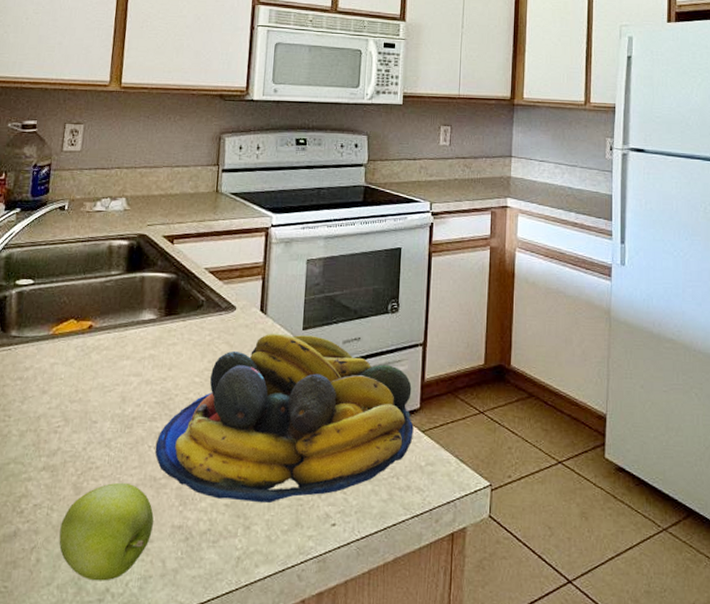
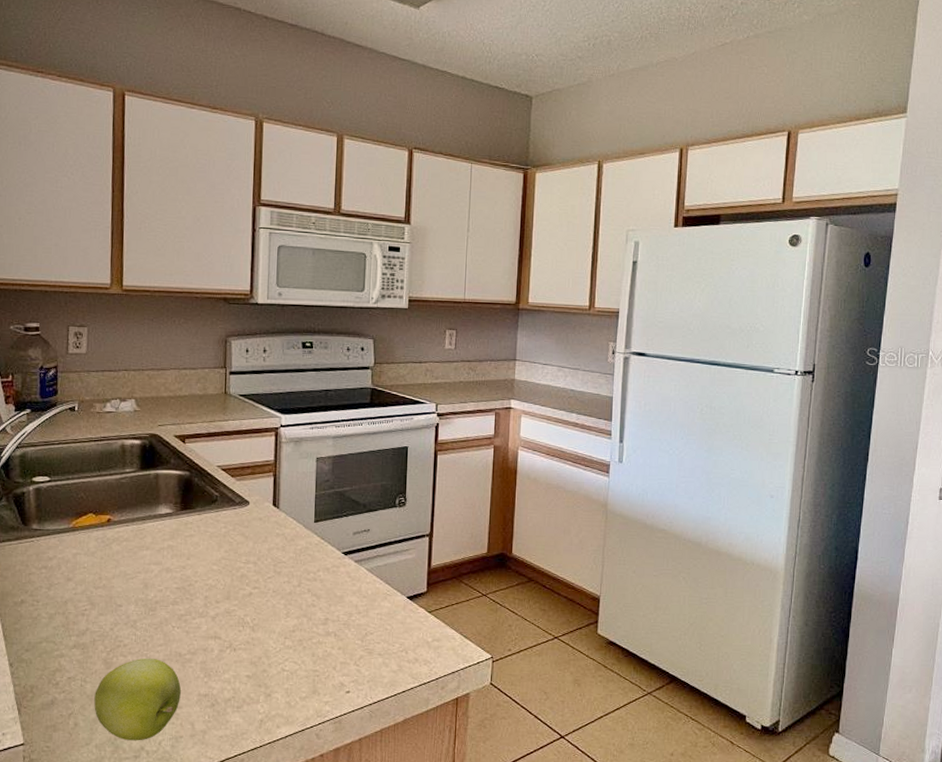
fruit bowl: present [155,333,414,503] -> none [178,525,421,675]

